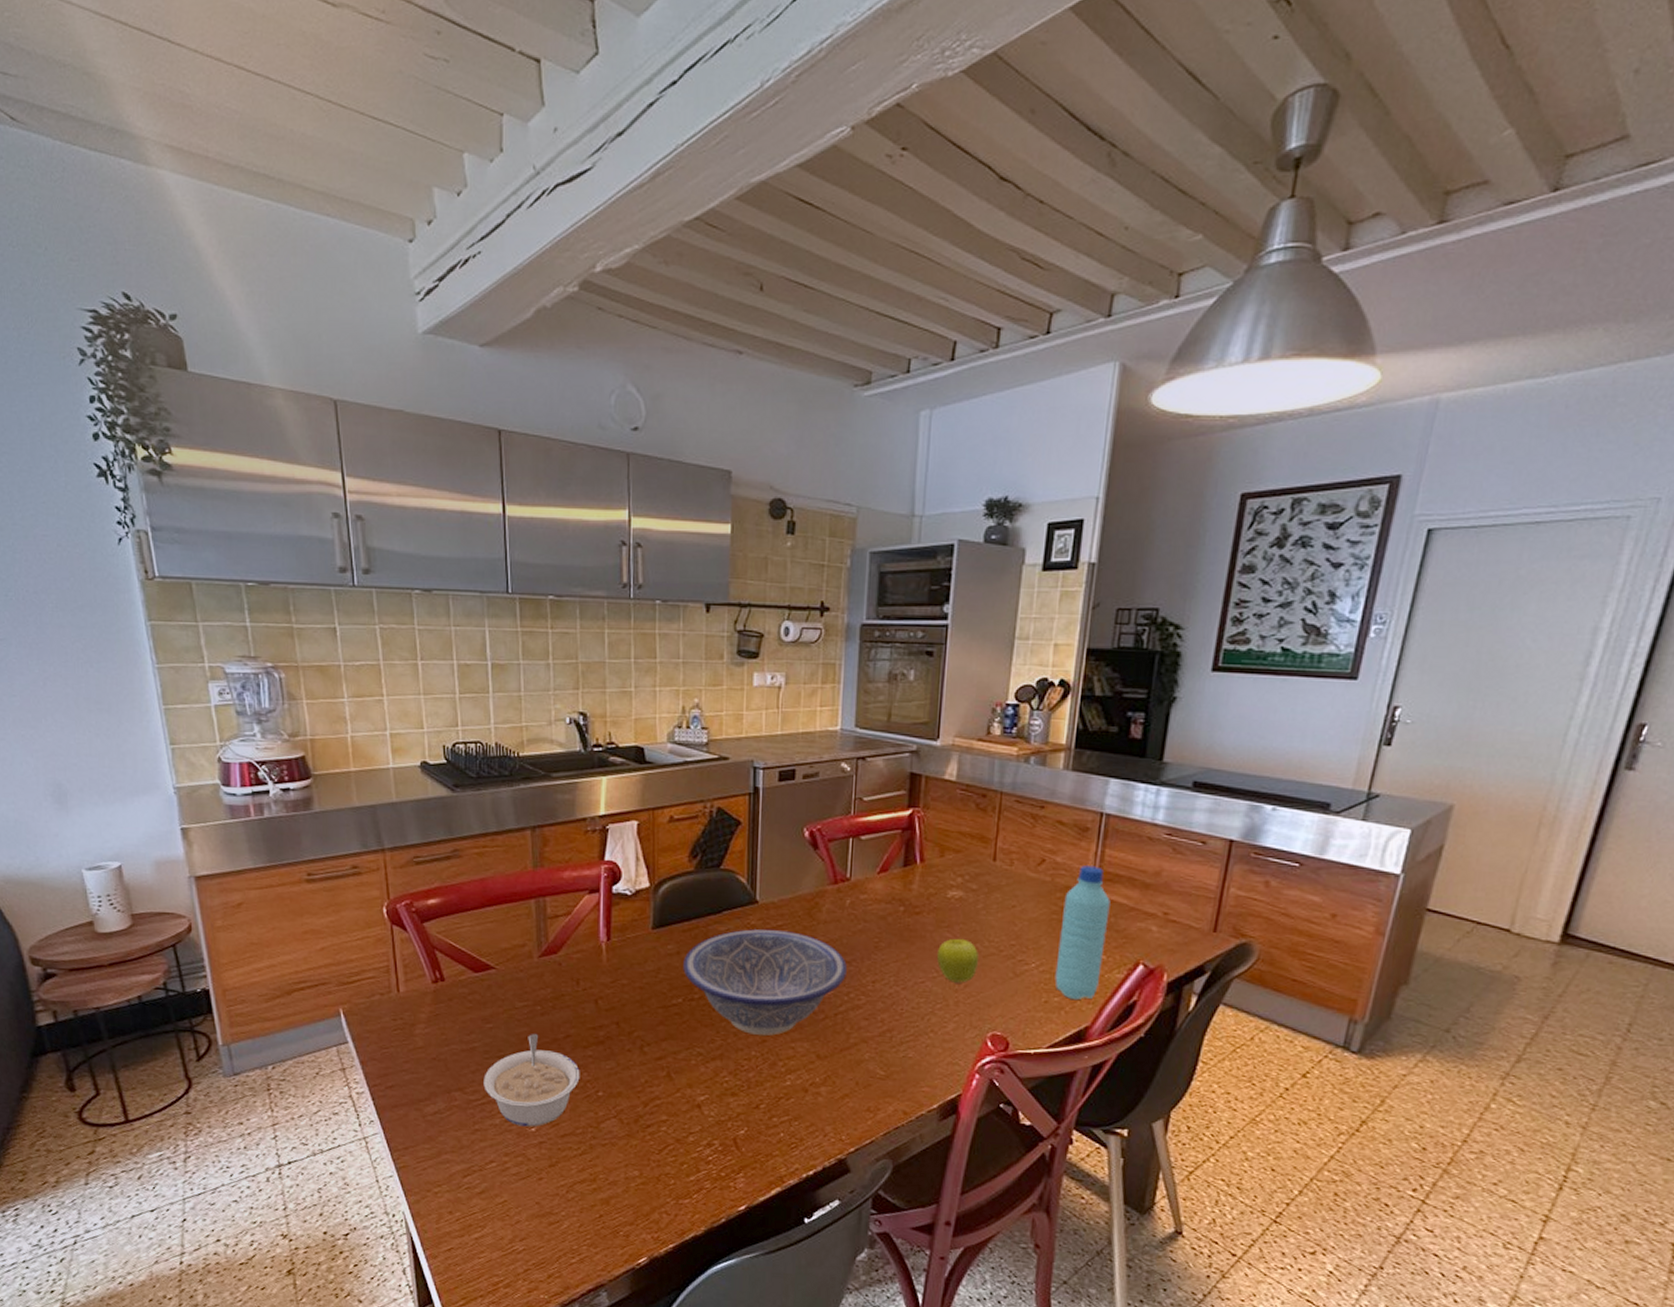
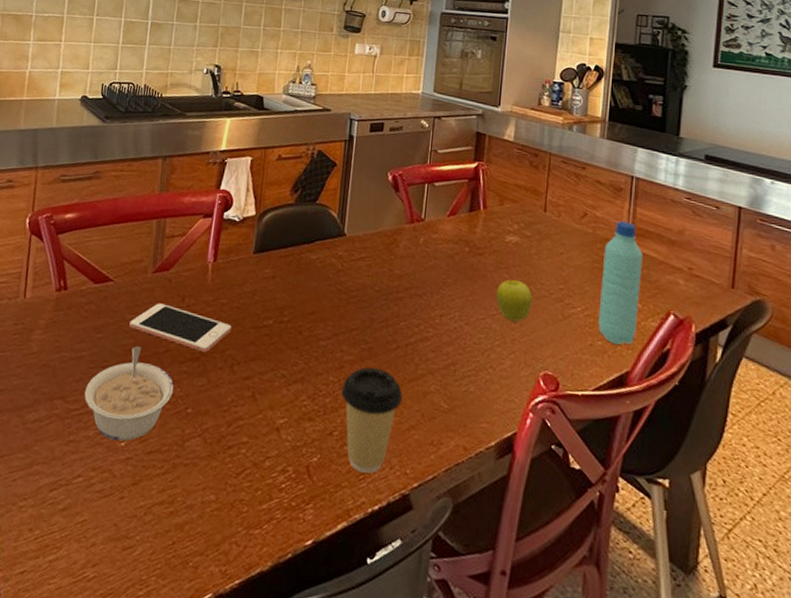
cell phone: none [521,988,636,1036] -> present [129,303,232,353]
decorative bowl: present [683,929,847,1036] -> none [276,259,418,362]
coffee cup: none [765,1040,834,1142] -> present [341,367,403,474]

